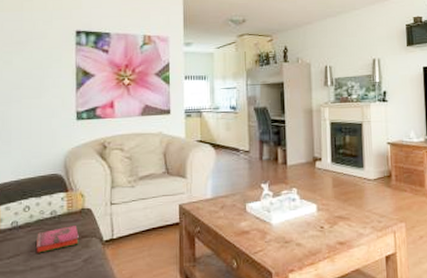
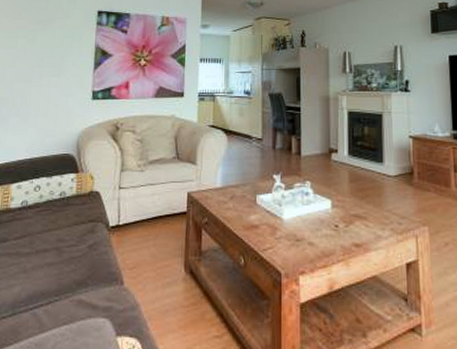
hardback book: present [37,226,79,253] -> none [43,209,86,236]

